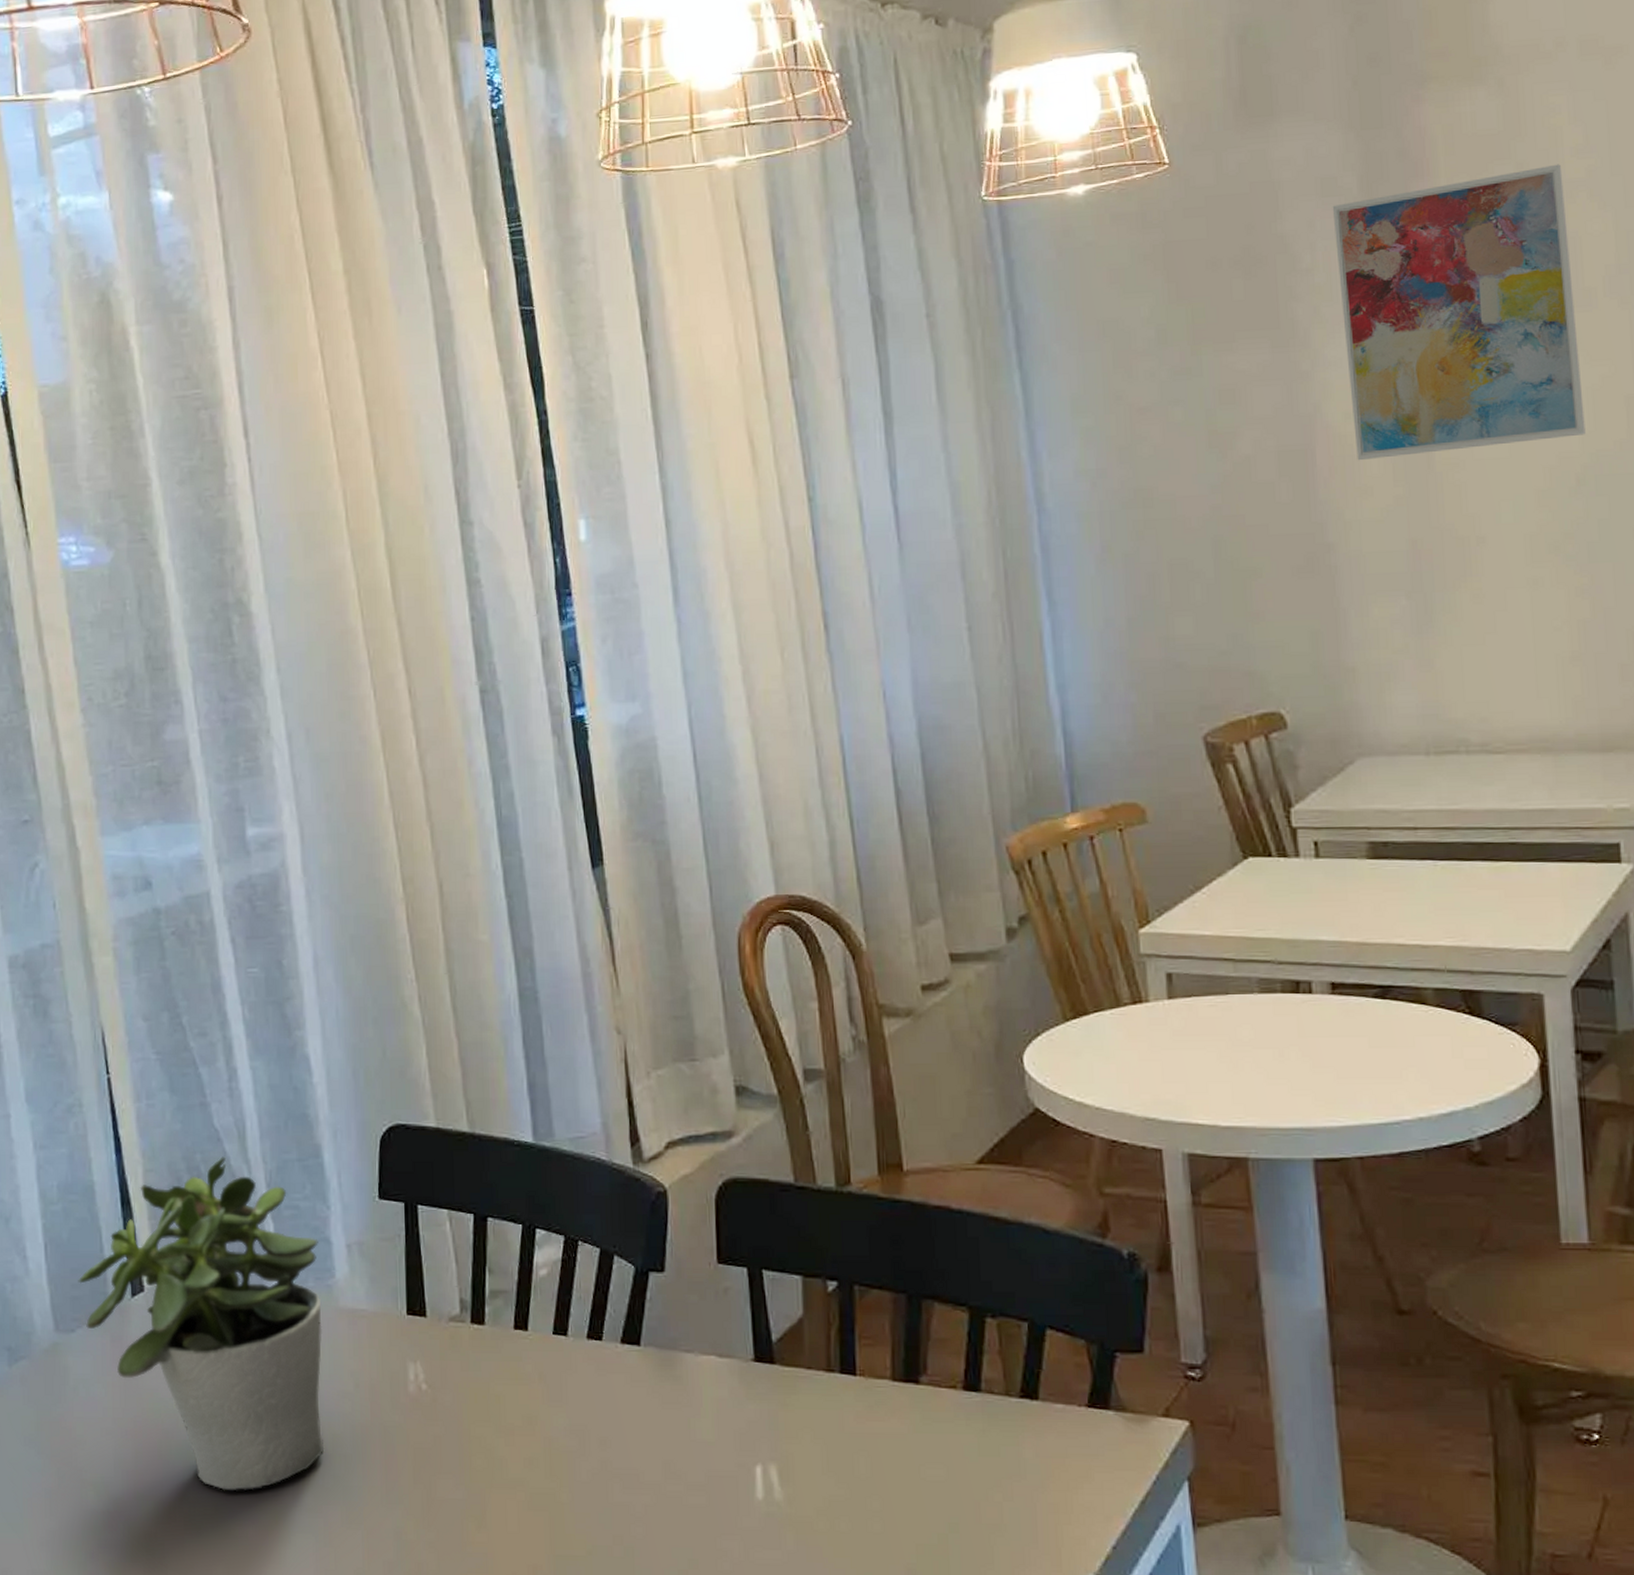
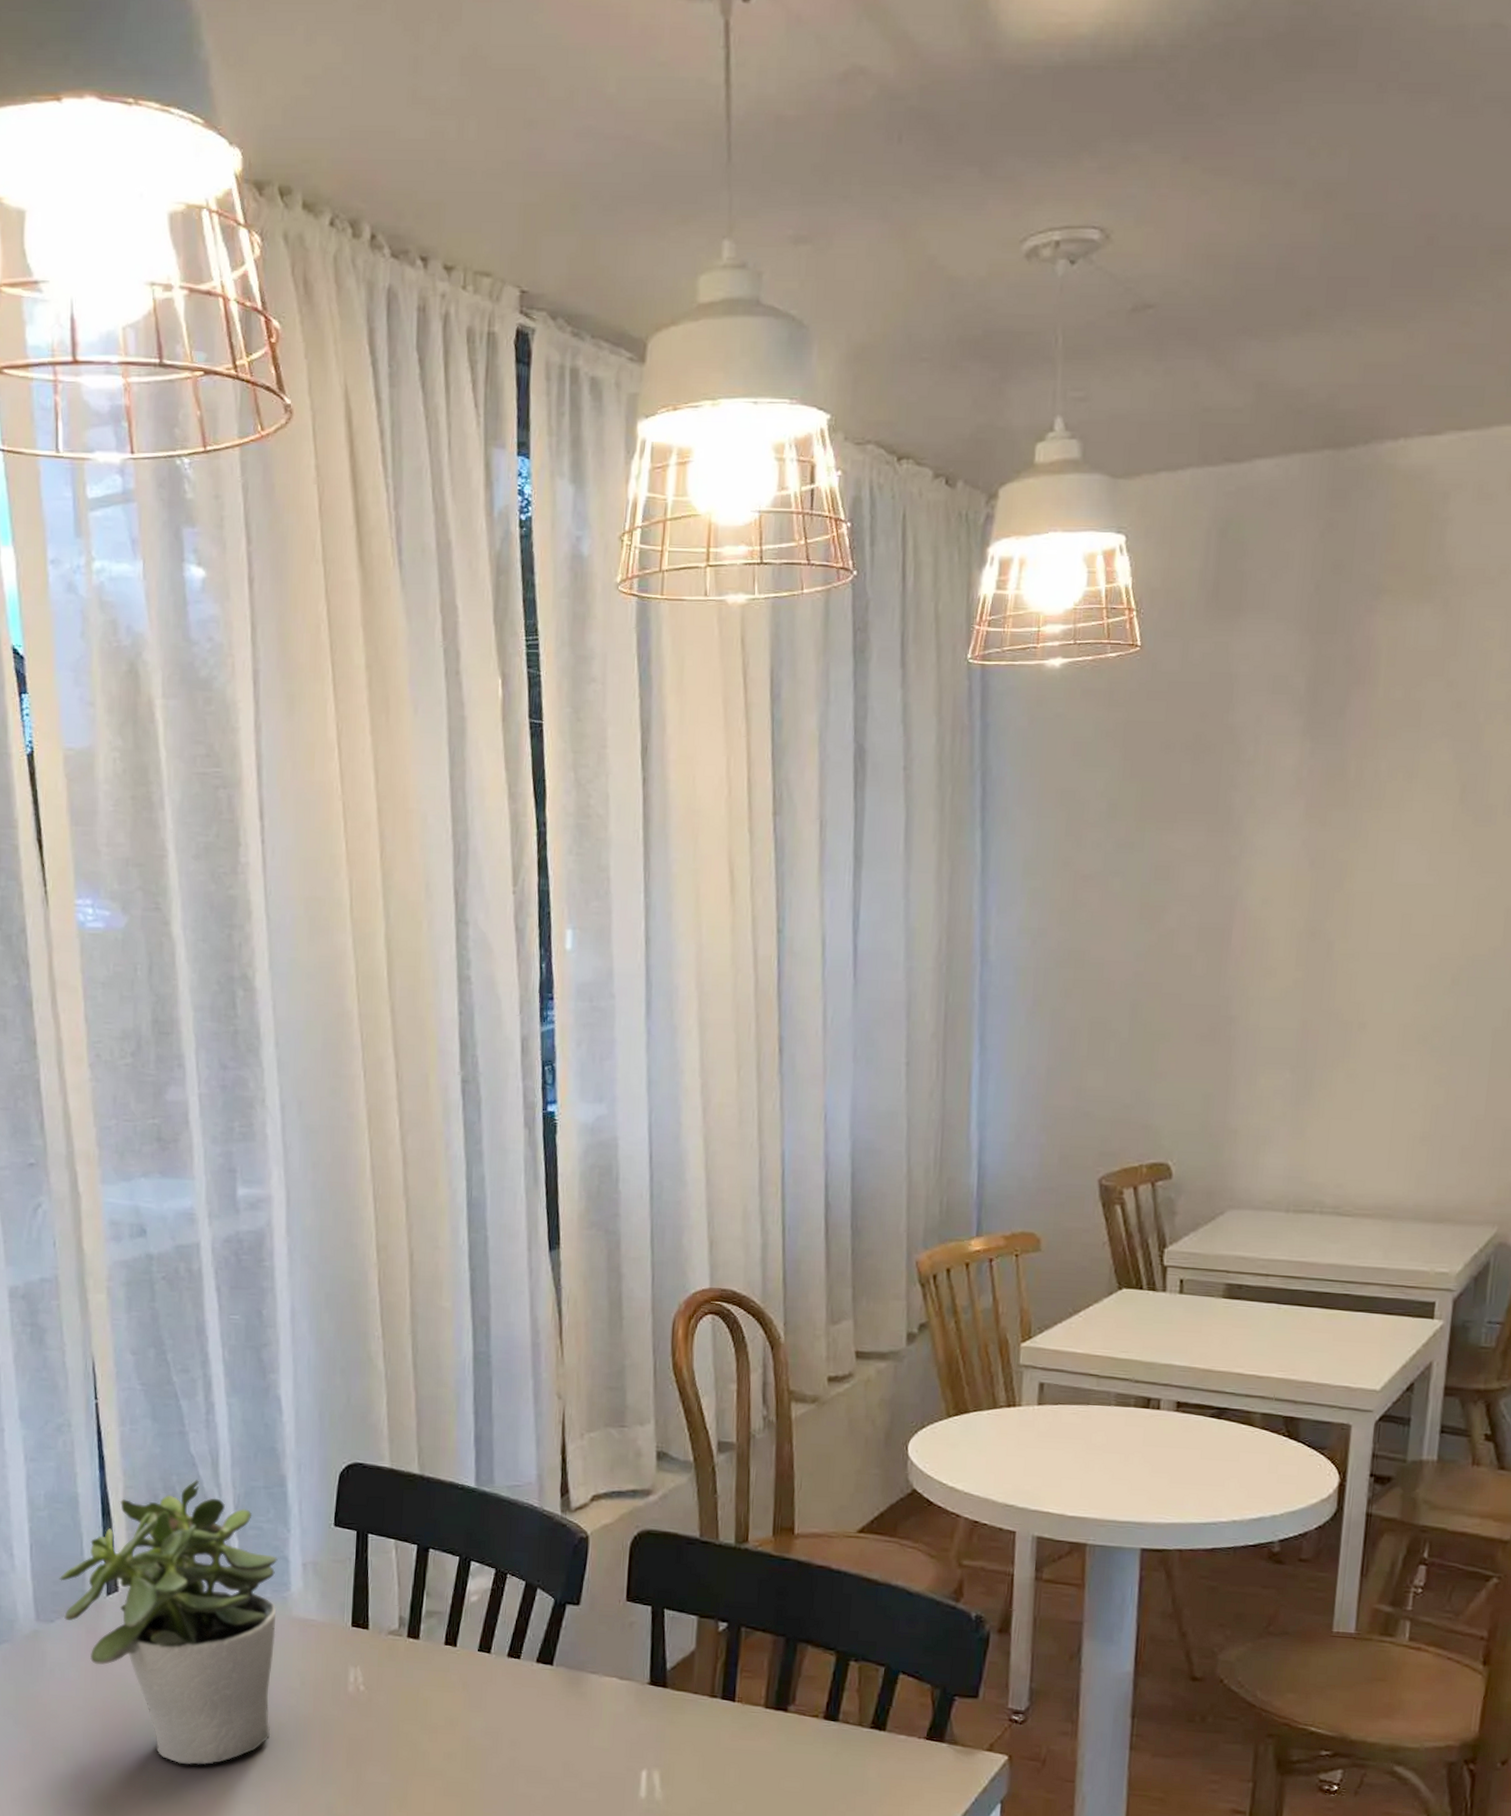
wall art: present [1332,164,1586,461] -> none [1267,686,1486,944]

